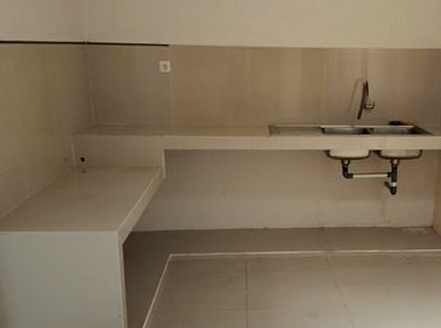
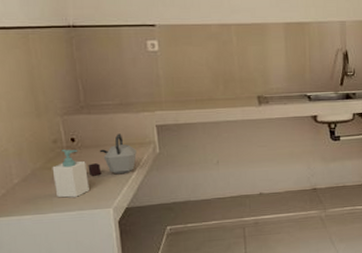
soap bottle: none [62,169,96,217] -> present [52,149,89,198]
kettle: none [96,156,143,198] -> present [88,133,137,176]

